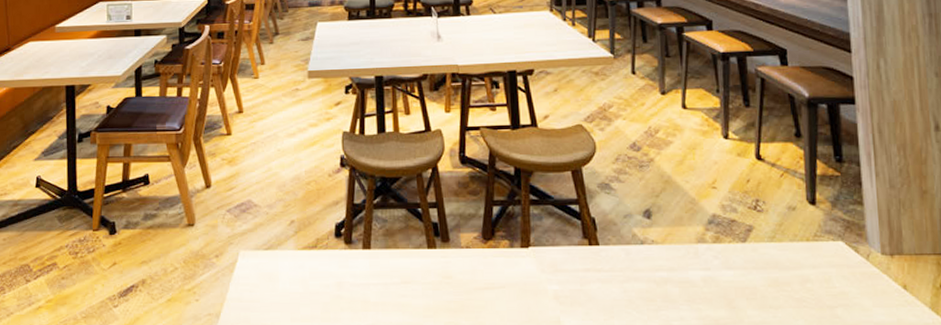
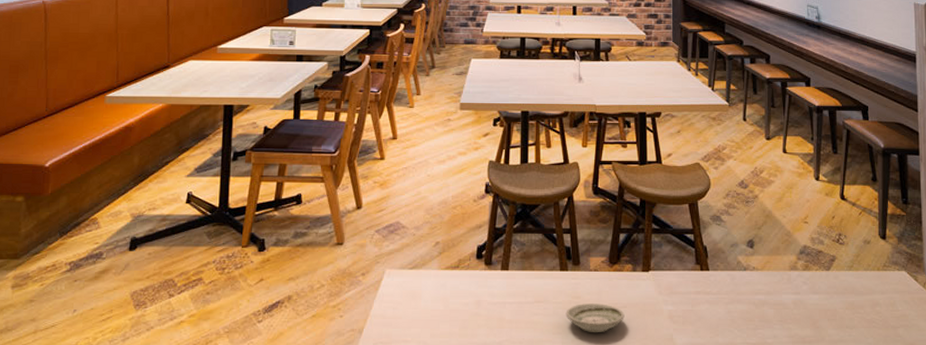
saucer: none [436,284,503,315] -> present [565,304,625,332]

